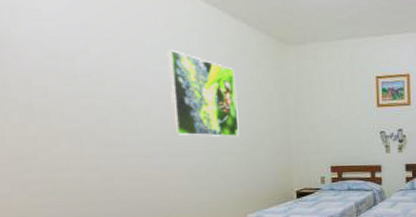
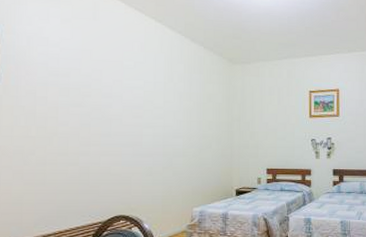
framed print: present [166,49,239,138] -> none [139,68,192,141]

